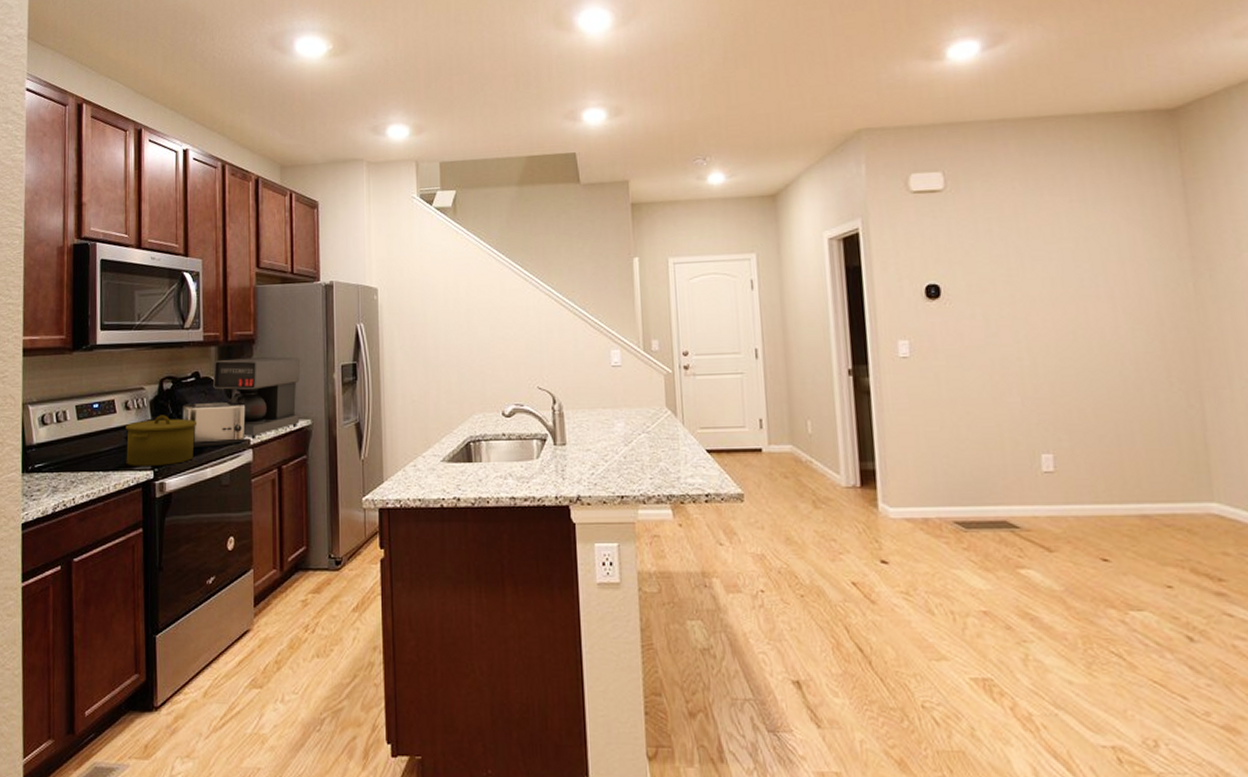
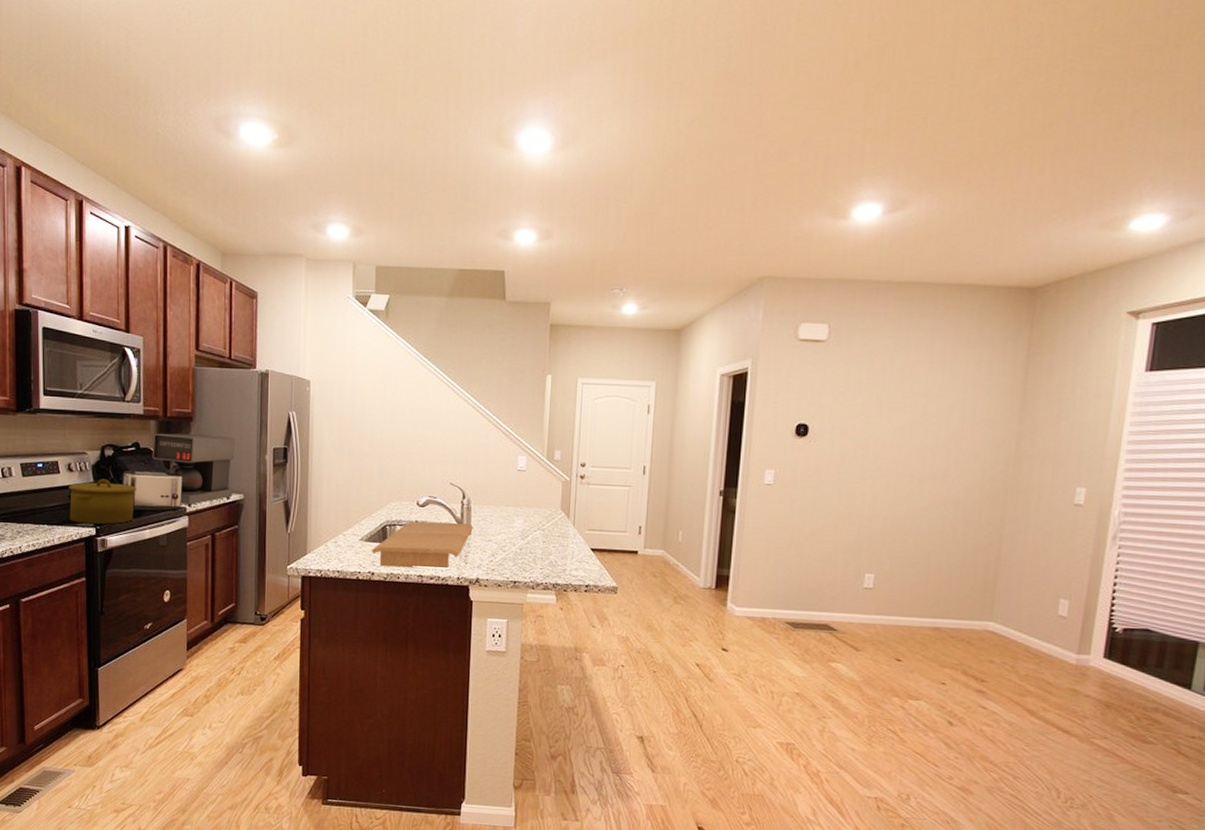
cutting board: none [456,431,568,489] -> present [372,521,473,569]

